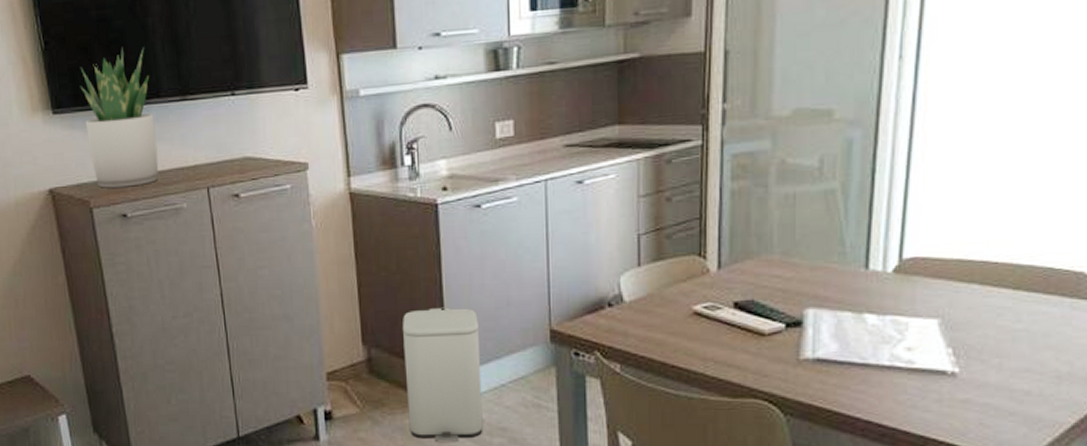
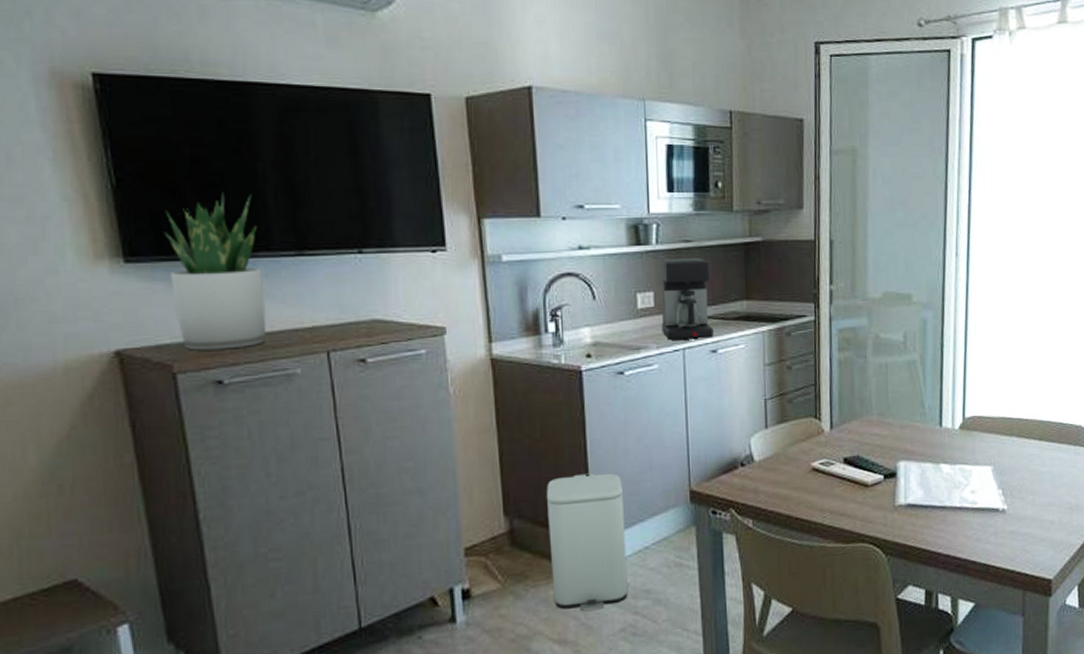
coffee maker: none [521,80,580,171] -> present [660,258,713,340]

